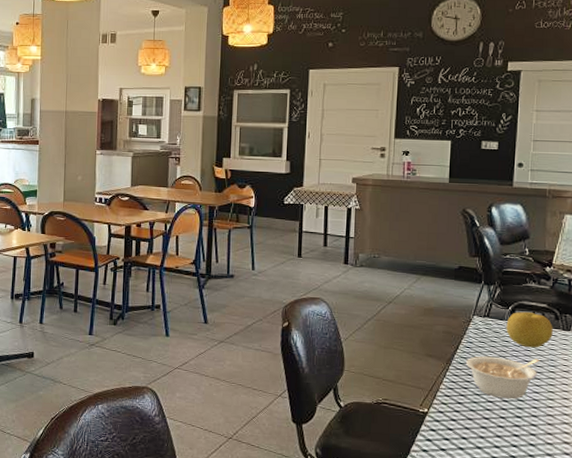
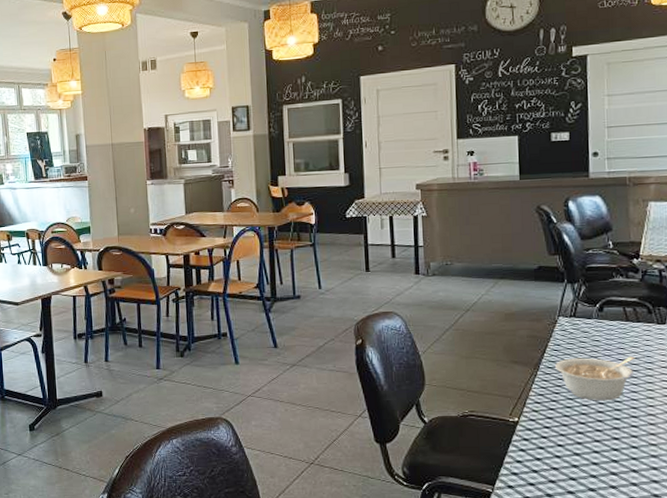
fruit: present [506,311,553,348] -> none [595,307,647,346]

